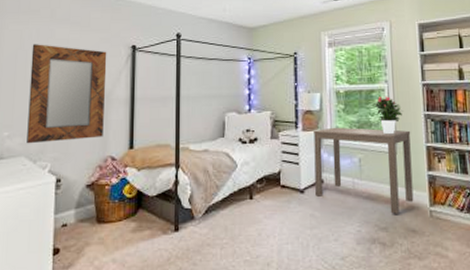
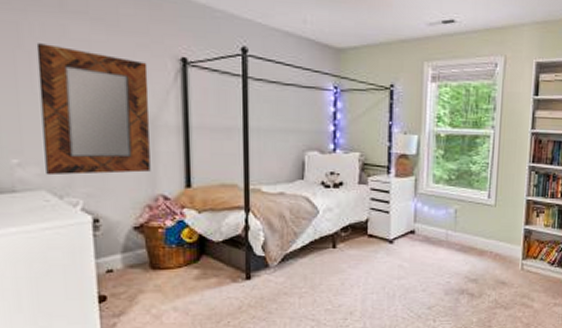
desk: present [314,127,414,214] -> none [405,174,513,266]
potted flower: present [373,96,403,134] -> none [475,144,507,185]

